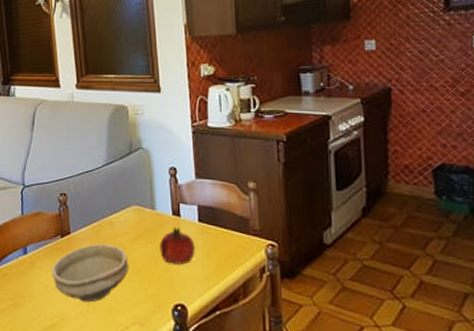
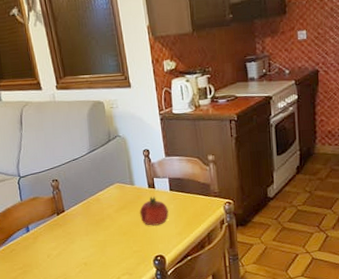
bowl: present [52,244,129,303] -> none [52,216,117,263]

